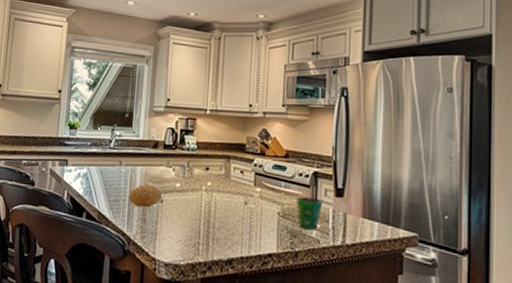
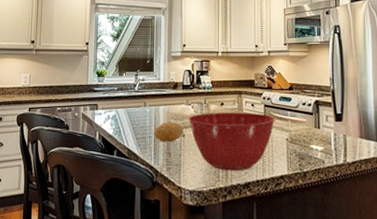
mixing bowl: none [168,177,268,245] -> present [188,112,276,171]
cup: present [296,197,323,230] -> none [301,123,325,151]

